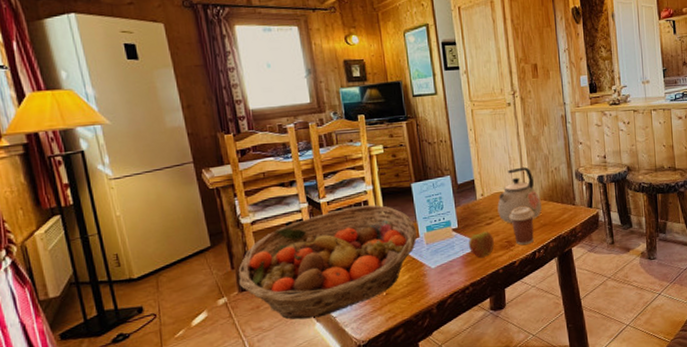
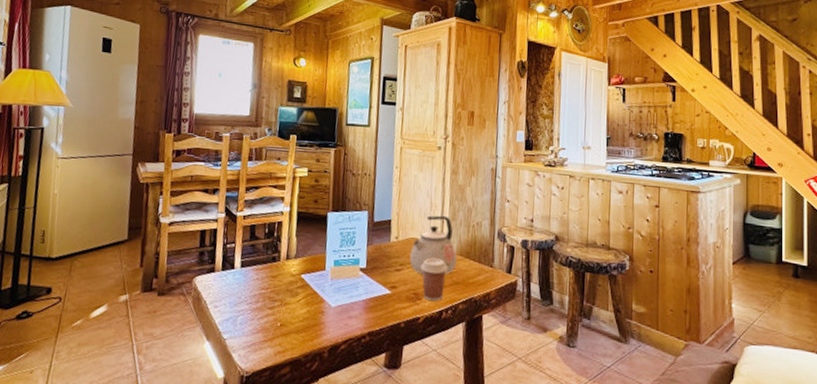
fruit basket: present [238,204,418,320] -> none [143,225,325,336]
apple: present [468,231,494,258] -> none [373,277,401,306]

